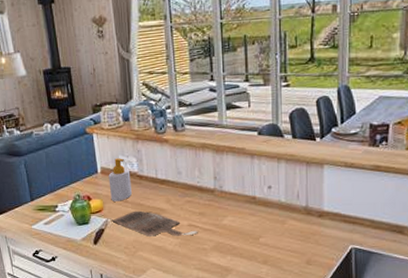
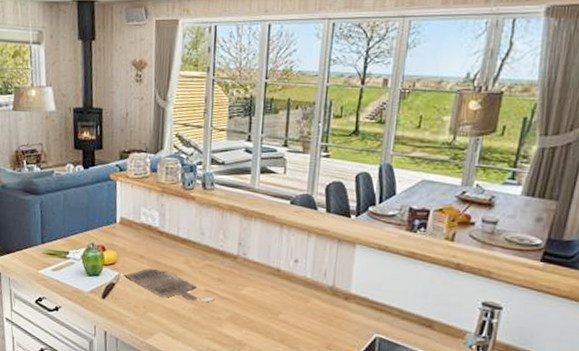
soap bottle: present [108,158,133,202] -> none [126,210,151,256]

